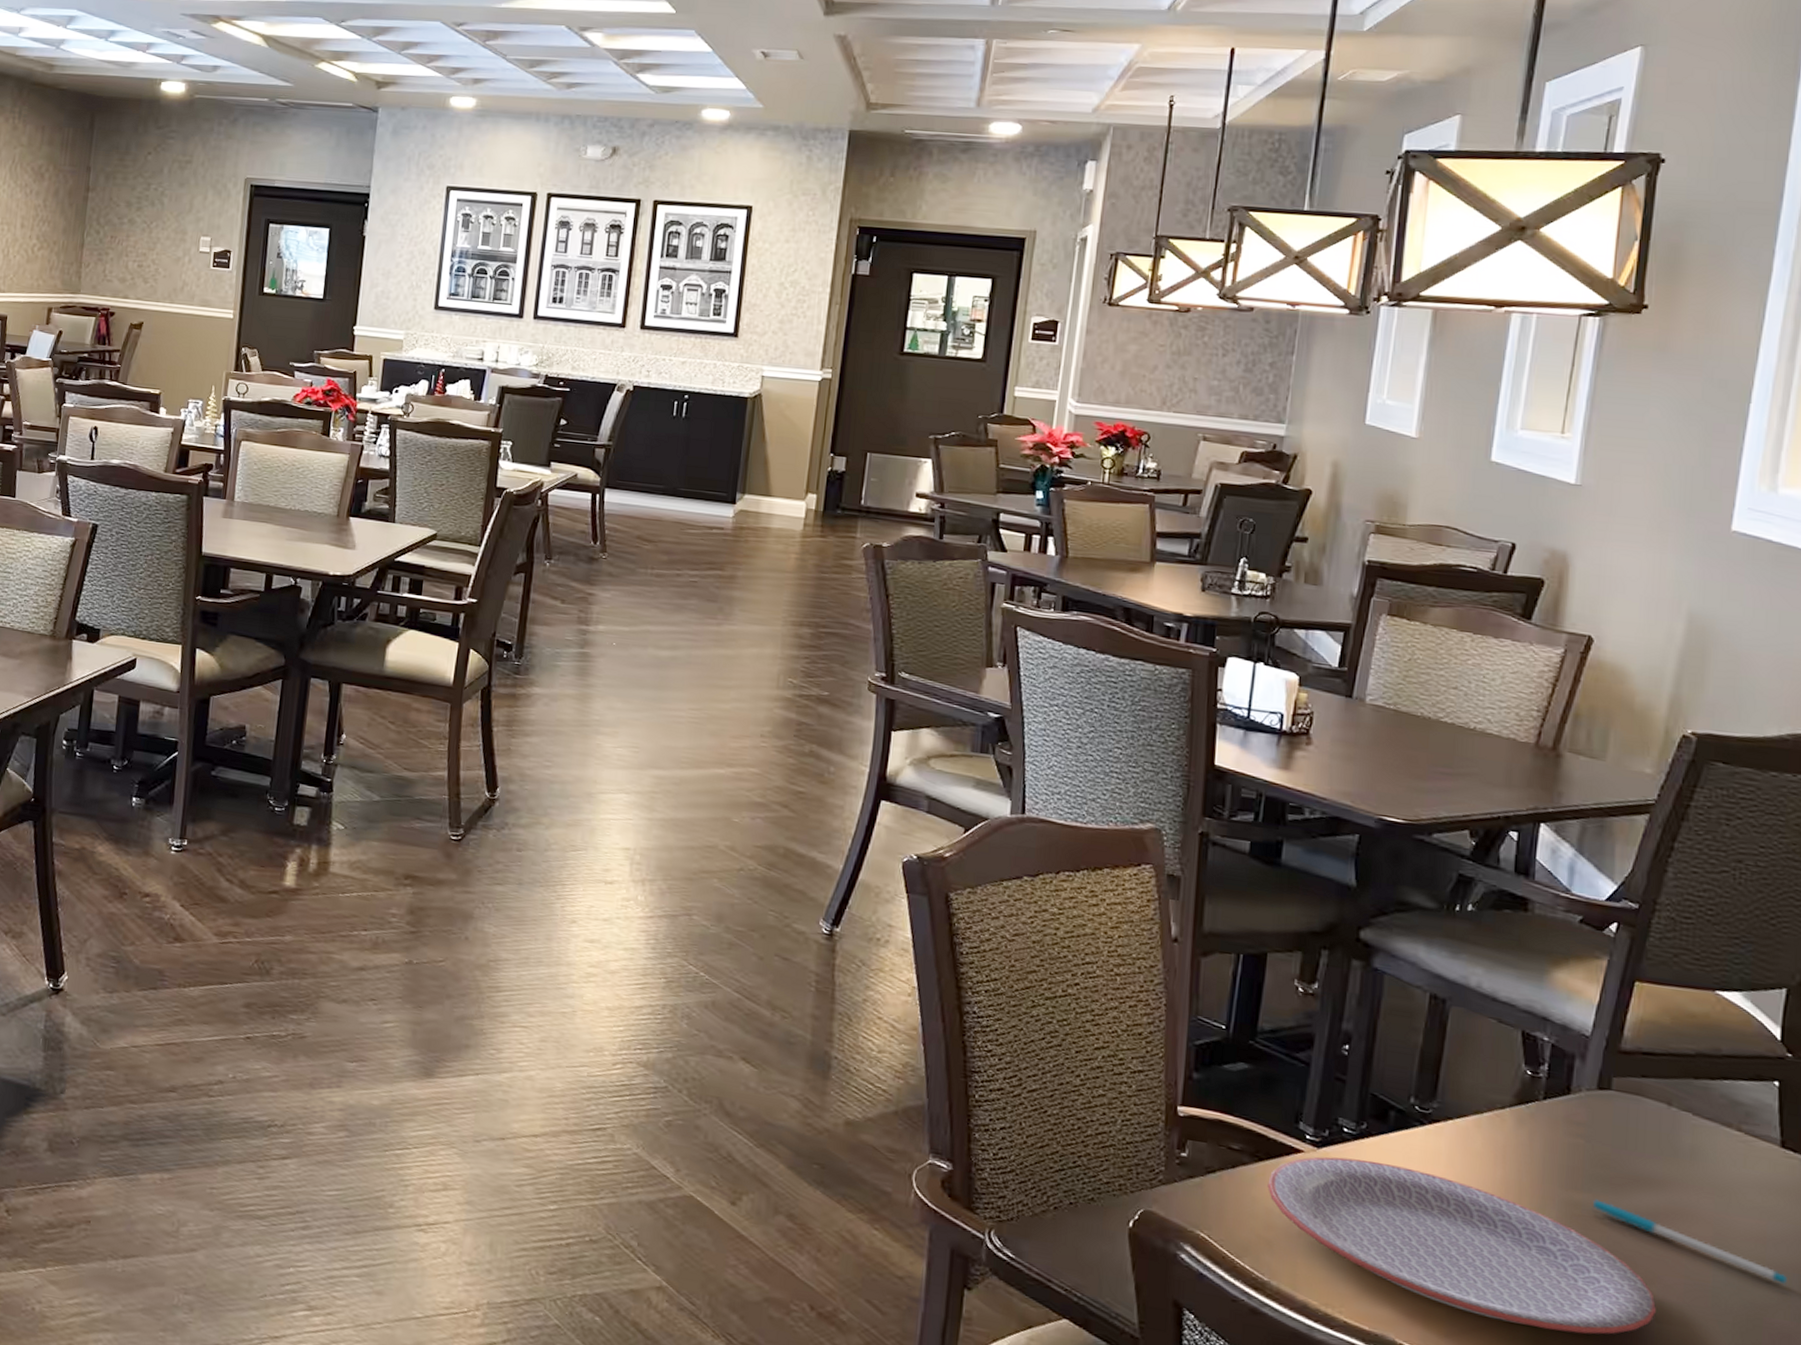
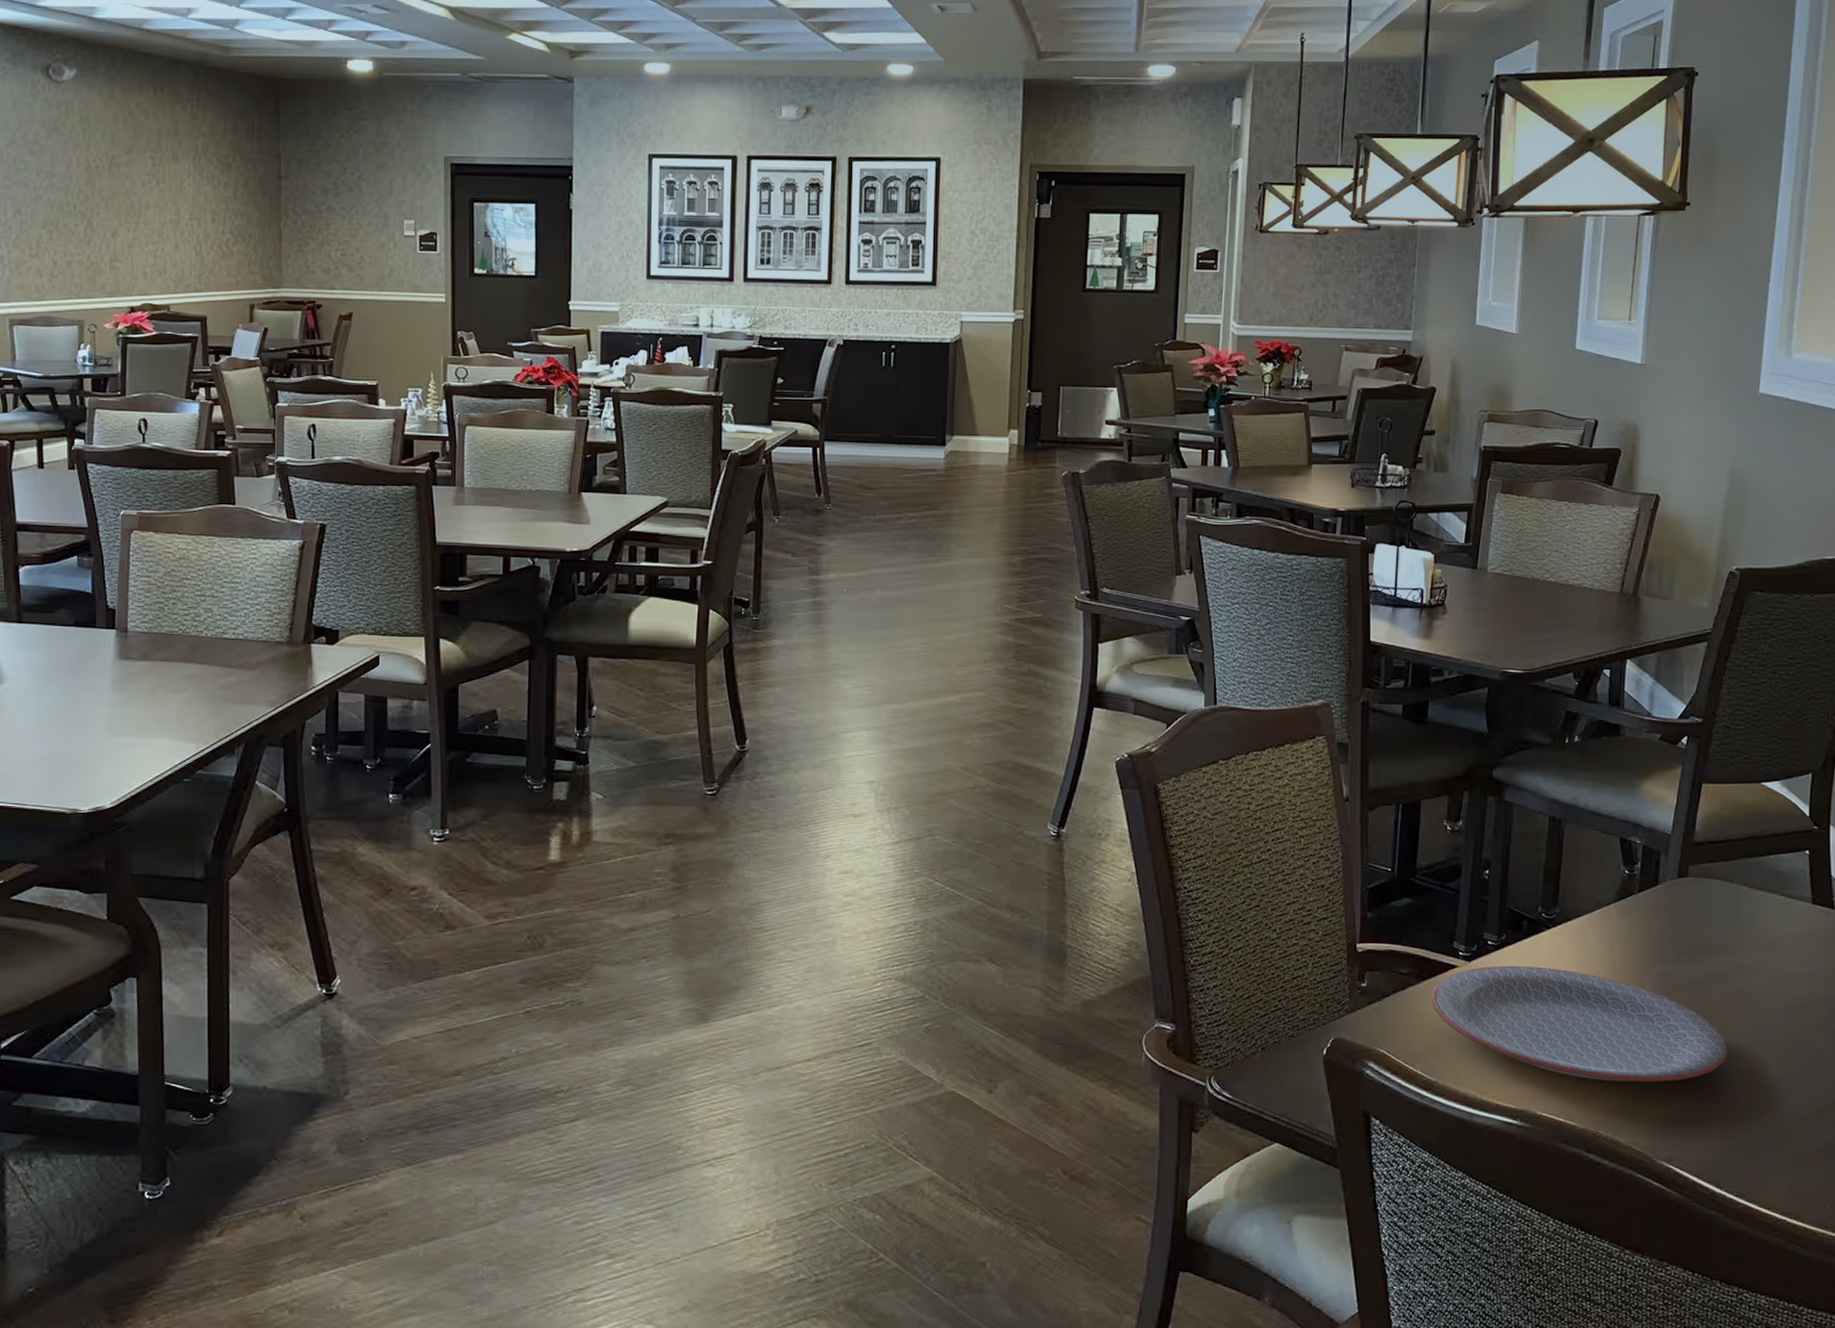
pen: present [1593,1199,1787,1285] -> none [1679,969,1820,1015]

